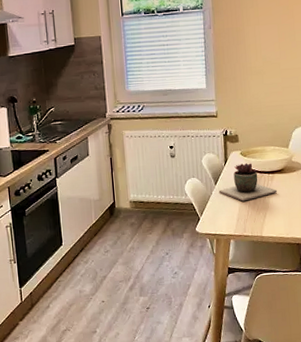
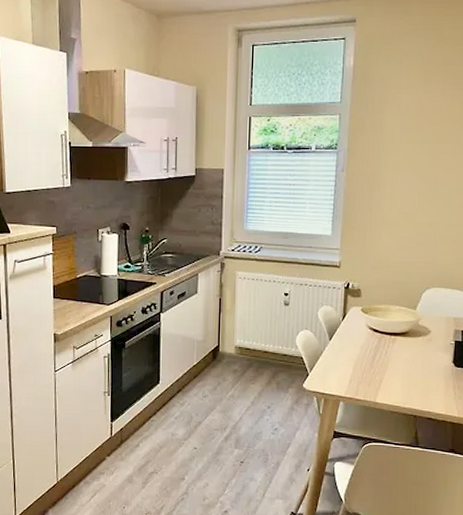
succulent plant: present [218,163,278,201] -> none [332,321,399,362]

